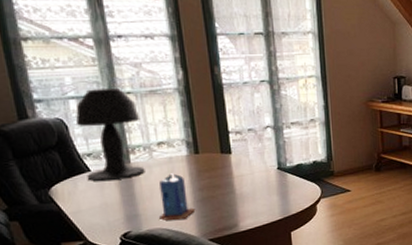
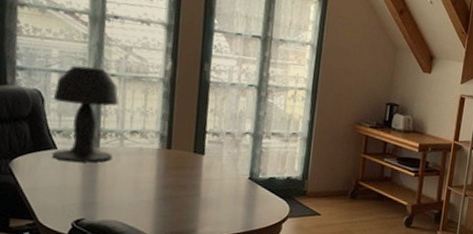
candle: present [158,173,196,221] -> none [115,165,156,215]

